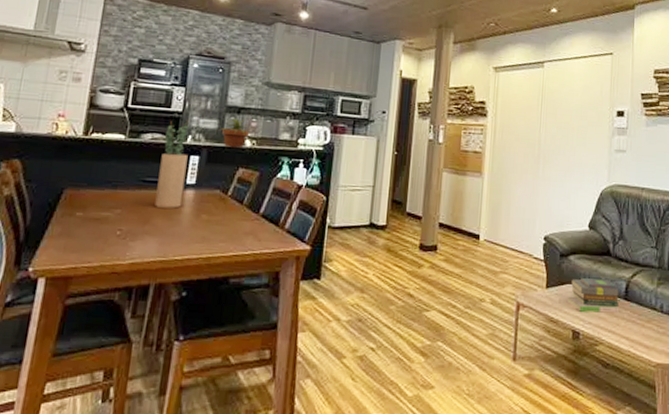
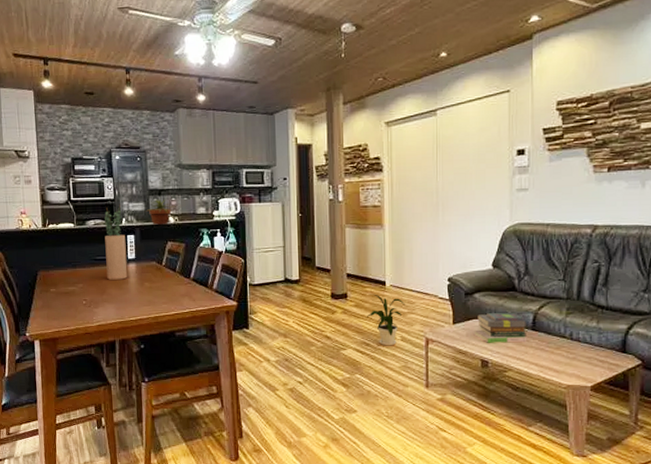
house plant: none [455,248,498,310] -> present [366,294,405,346]

